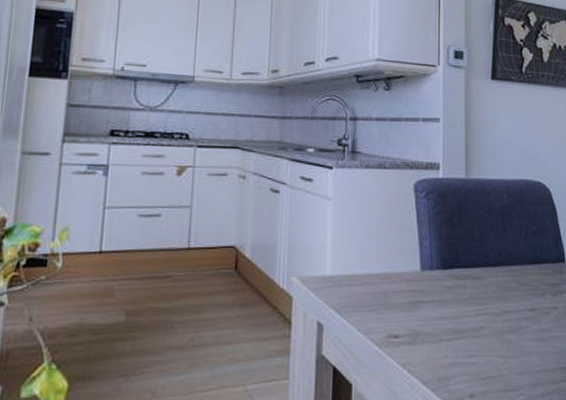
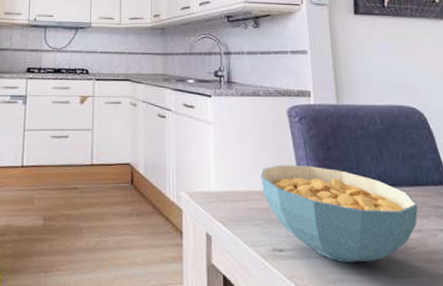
cereal bowl: none [380,244,535,346] -> present [260,165,419,264]

